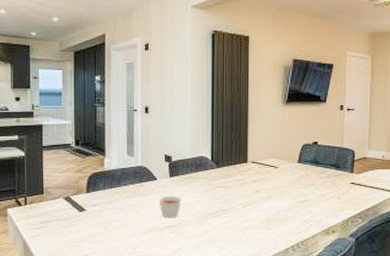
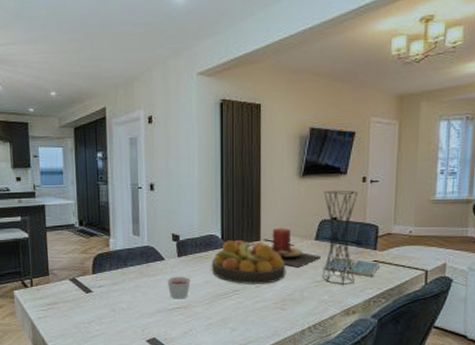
fruit bowl: none [201,162,271,204] -> present [211,240,286,284]
candle: none [257,150,303,189] -> present [271,227,321,268]
vase: none [304,116,336,205] -> present [322,190,358,285]
drink coaster: none [305,179,356,198] -> present [323,257,380,277]

